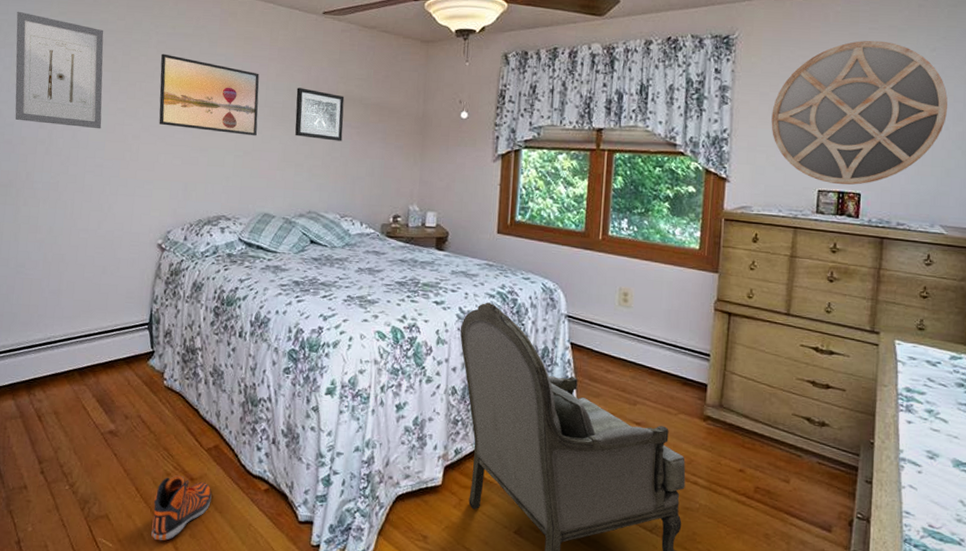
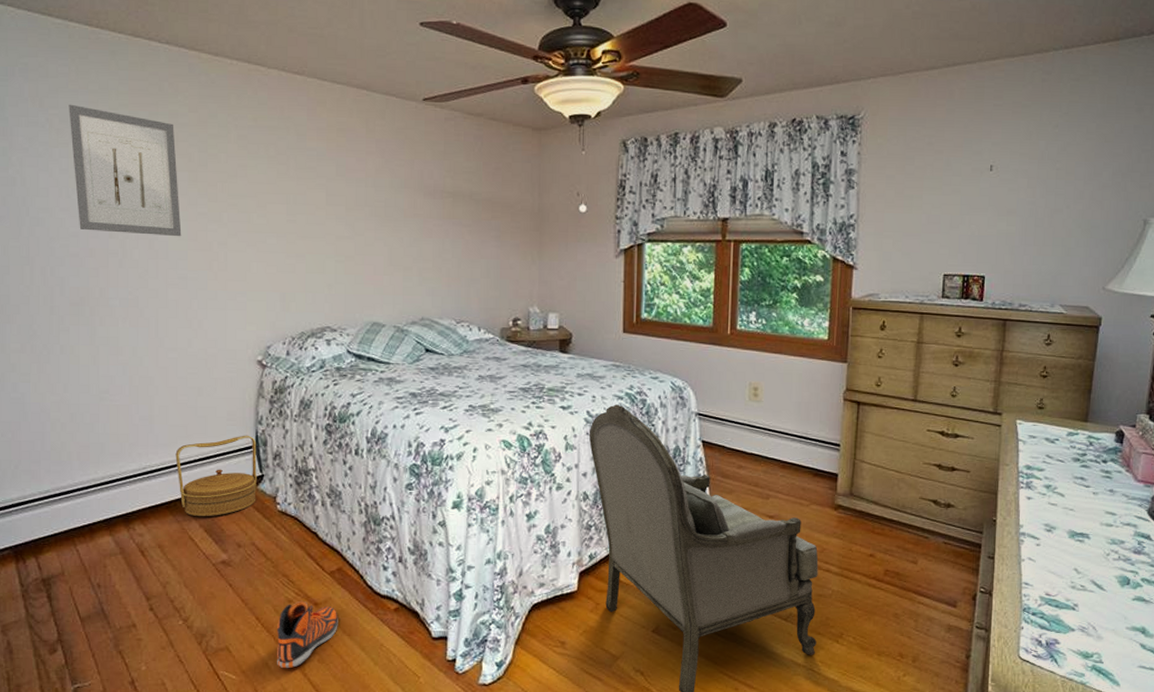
basket: none [77,312,151,388] -> present [175,435,257,517]
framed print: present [159,53,259,136] -> none [242,149,359,239]
wall art: present [295,87,345,141] -> none [399,184,453,241]
home mirror: present [771,40,948,185] -> none [897,117,1069,268]

